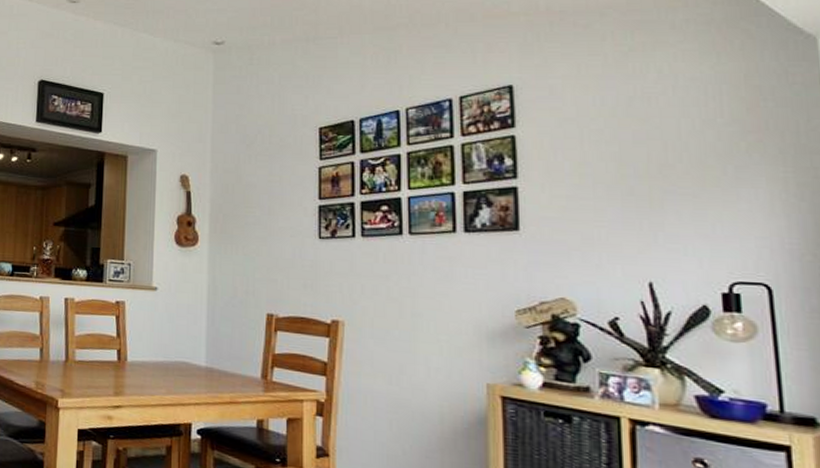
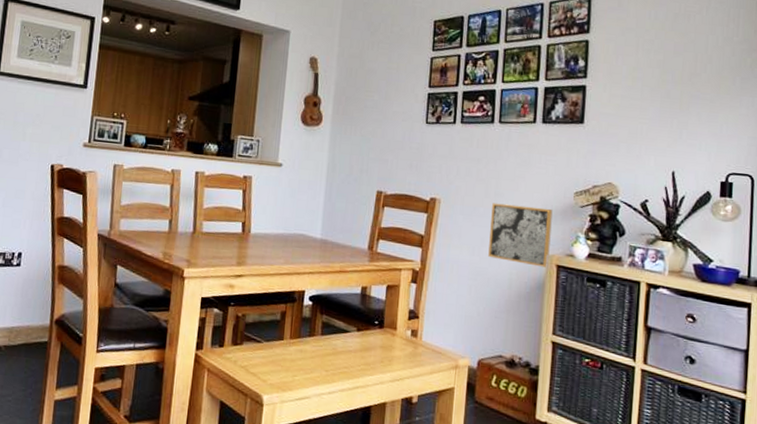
wall art: none [409,324,490,399] -> present [488,203,553,267]

